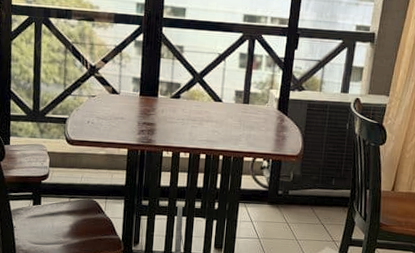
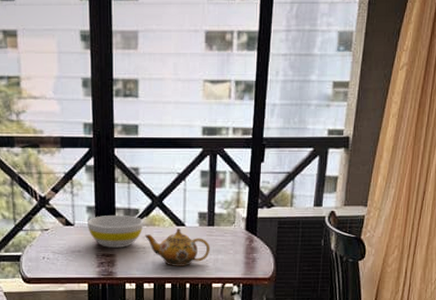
bowl: none [132,87,184,118] -> present [87,215,144,248]
teapot: none [184,103,245,139] -> present [145,228,211,266]

